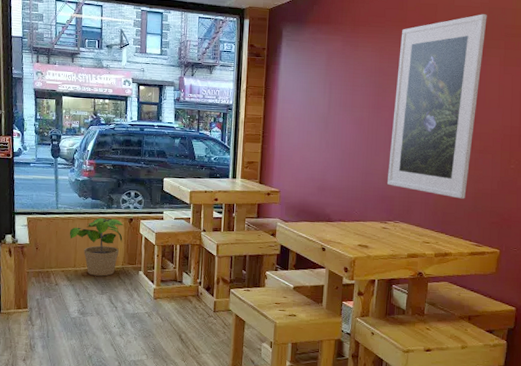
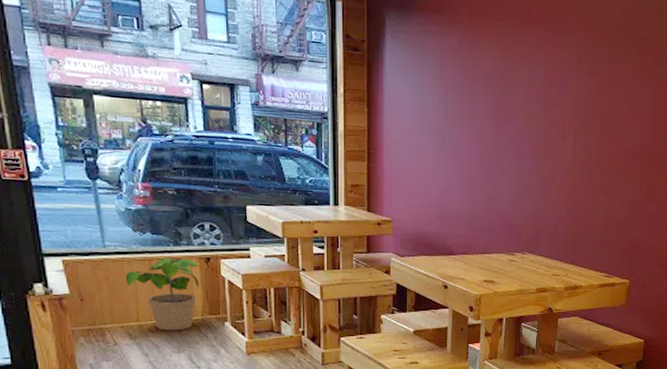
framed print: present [386,14,487,199] -> none [513,11,619,226]

